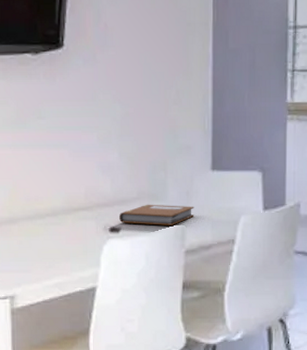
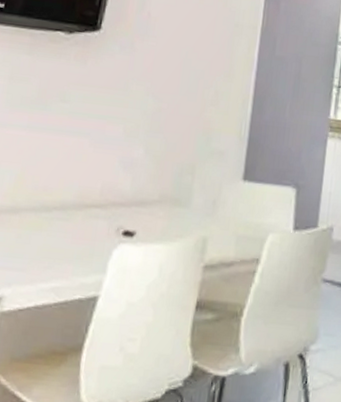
notebook: present [119,204,194,225] -> none [135,209,220,236]

